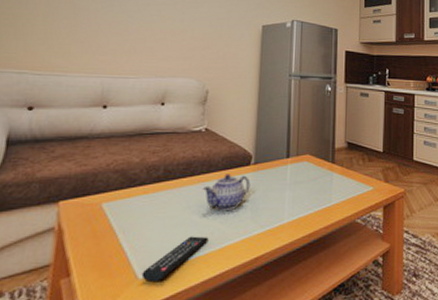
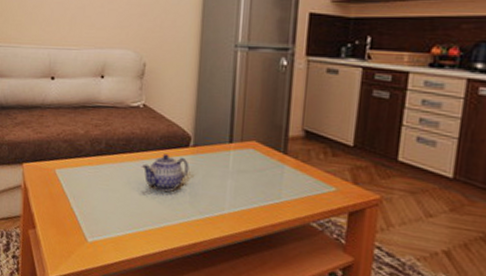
remote control: present [141,236,209,283] -> none [90,211,148,248]

